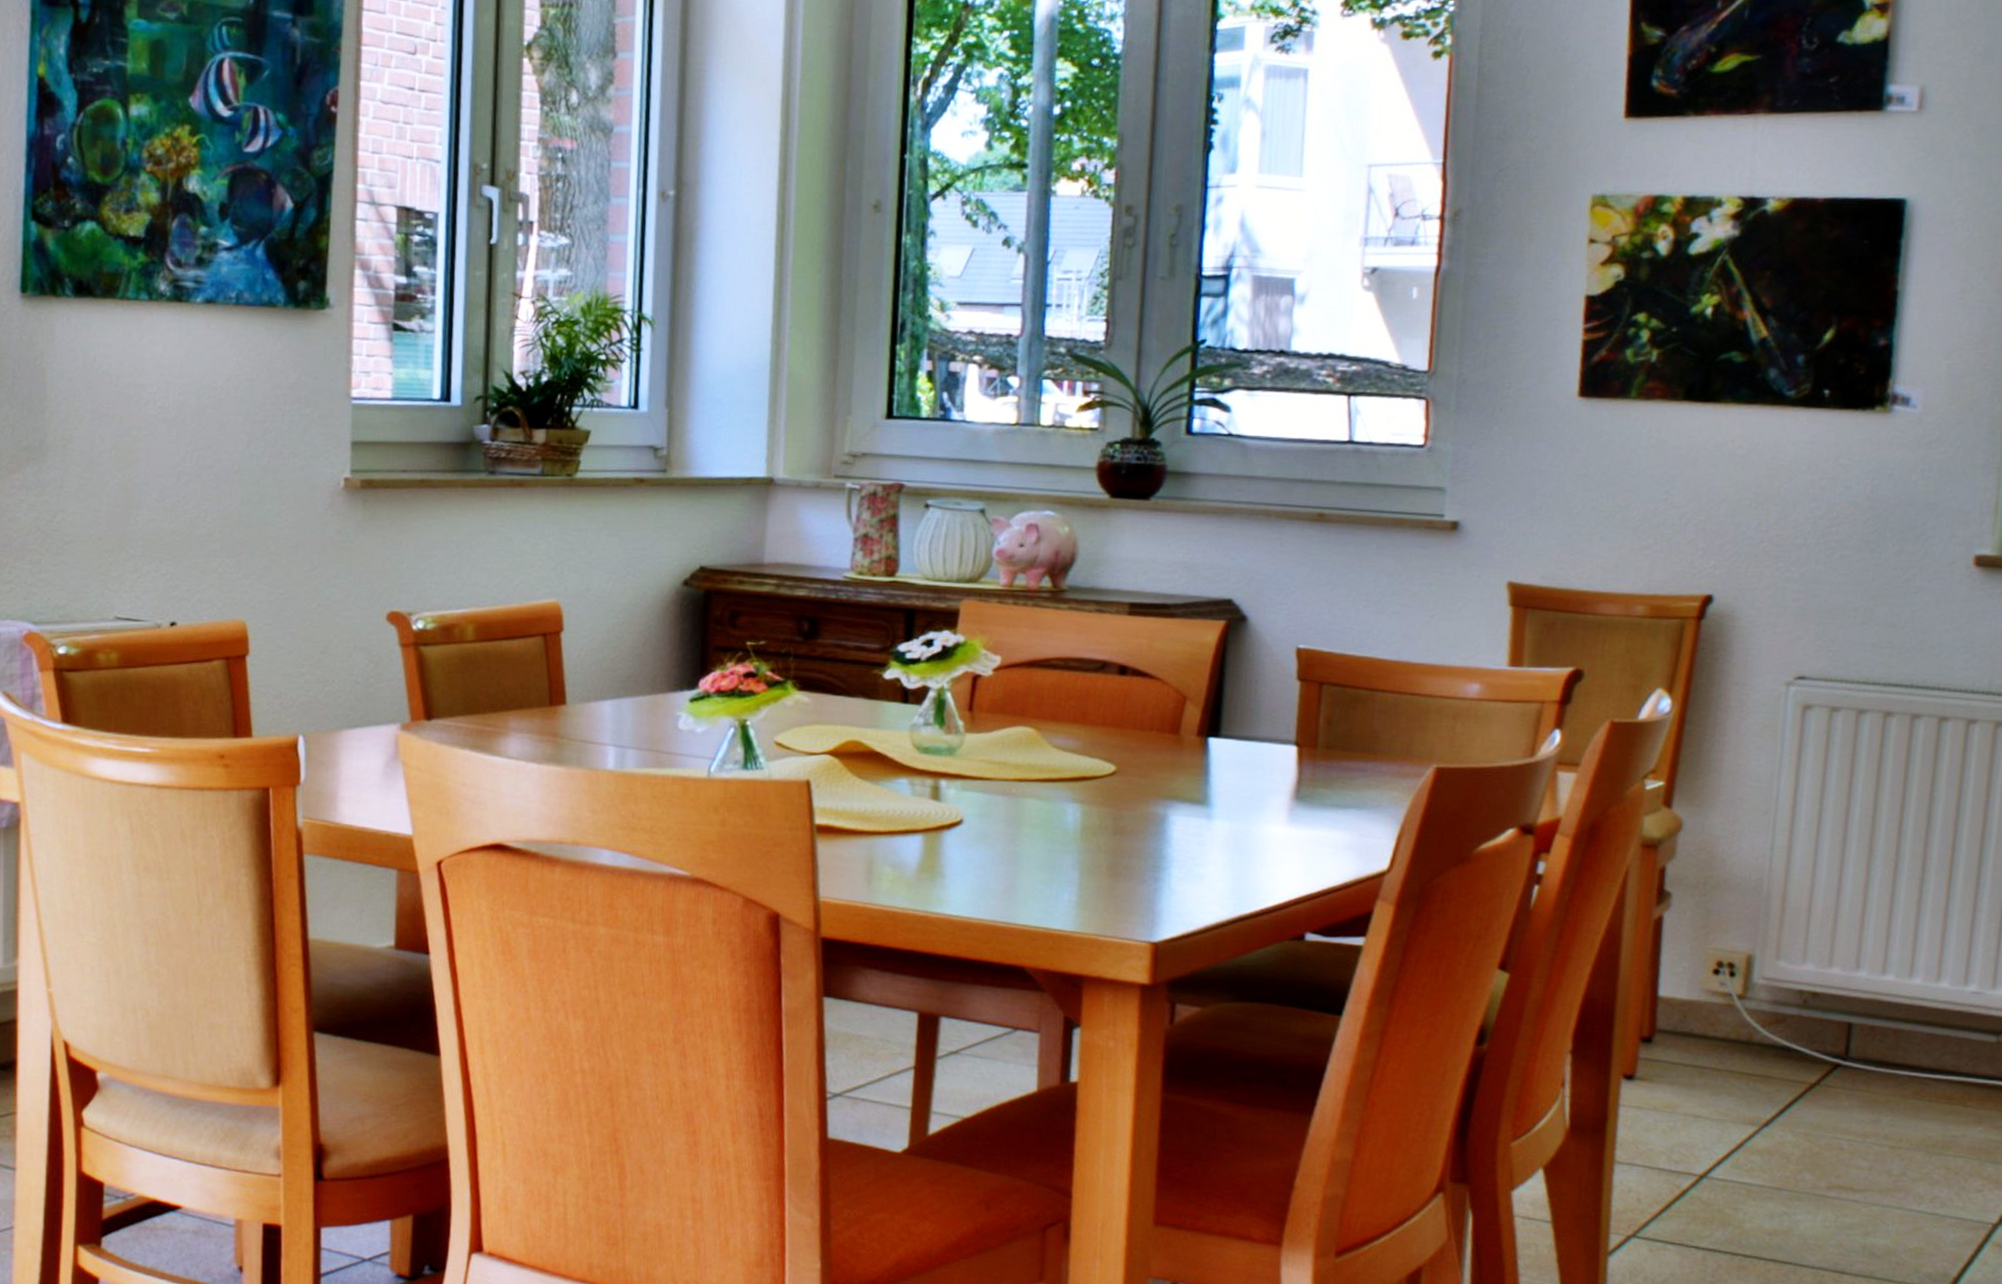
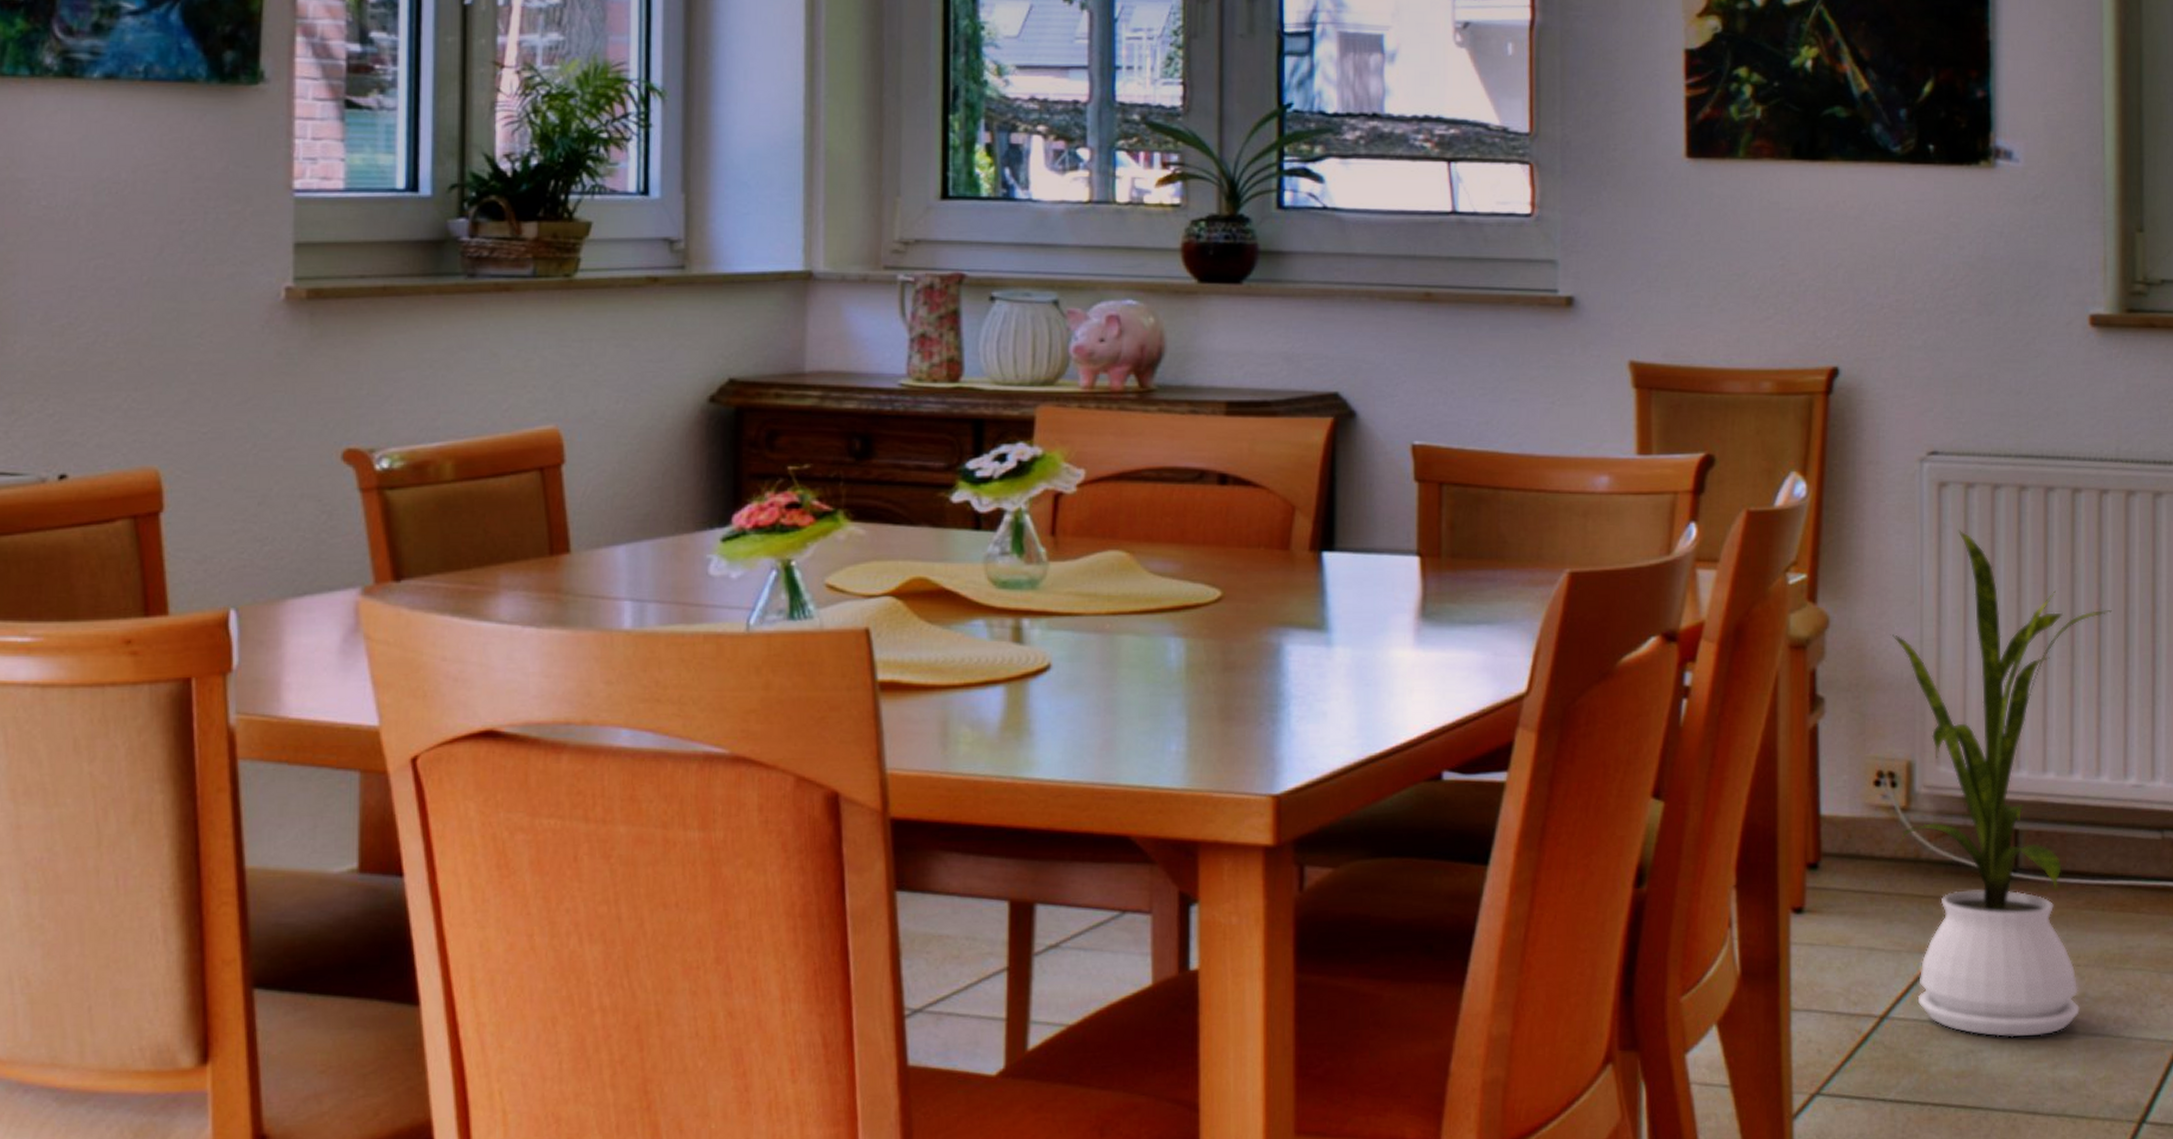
house plant: none [1734,749,1968,1207] -> present [1890,529,2112,1038]

